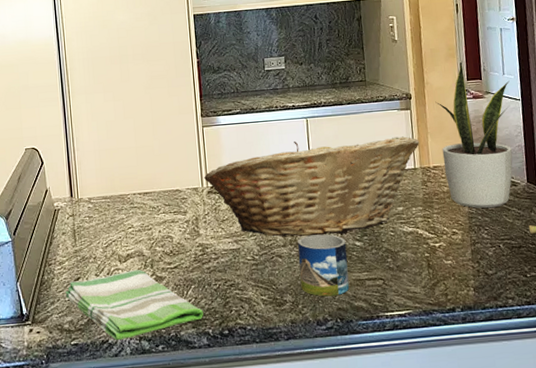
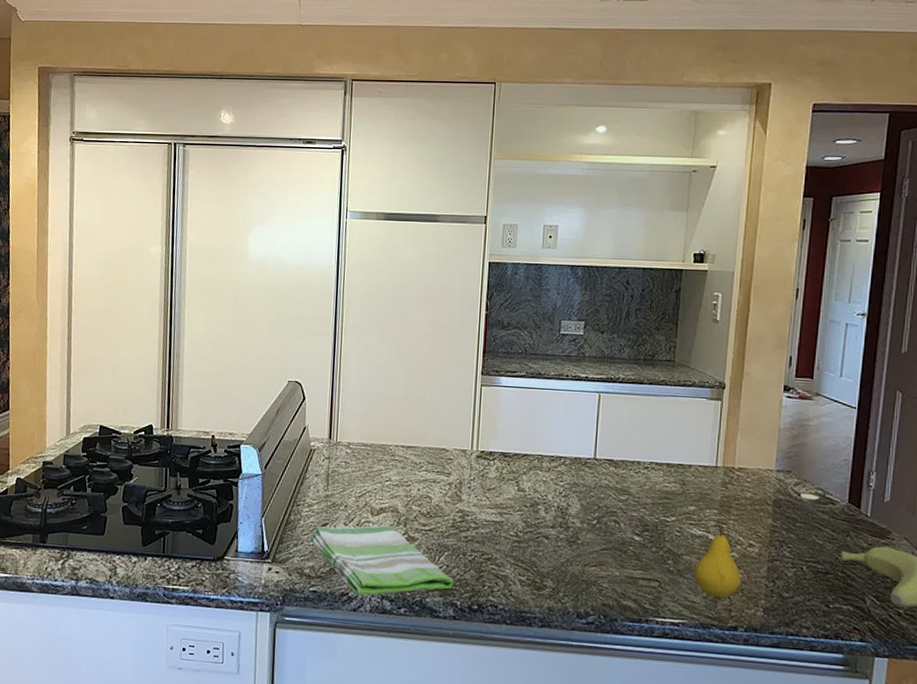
fruit basket: present [204,136,419,237] -> none [475,415,726,525]
mug: present [298,234,350,297] -> none [565,520,623,590]
fruit: none [410,218,452,285] -> present [694,523,742,599]
potted plant: present [435,60,513,209] -> none [751,353,847,525]

